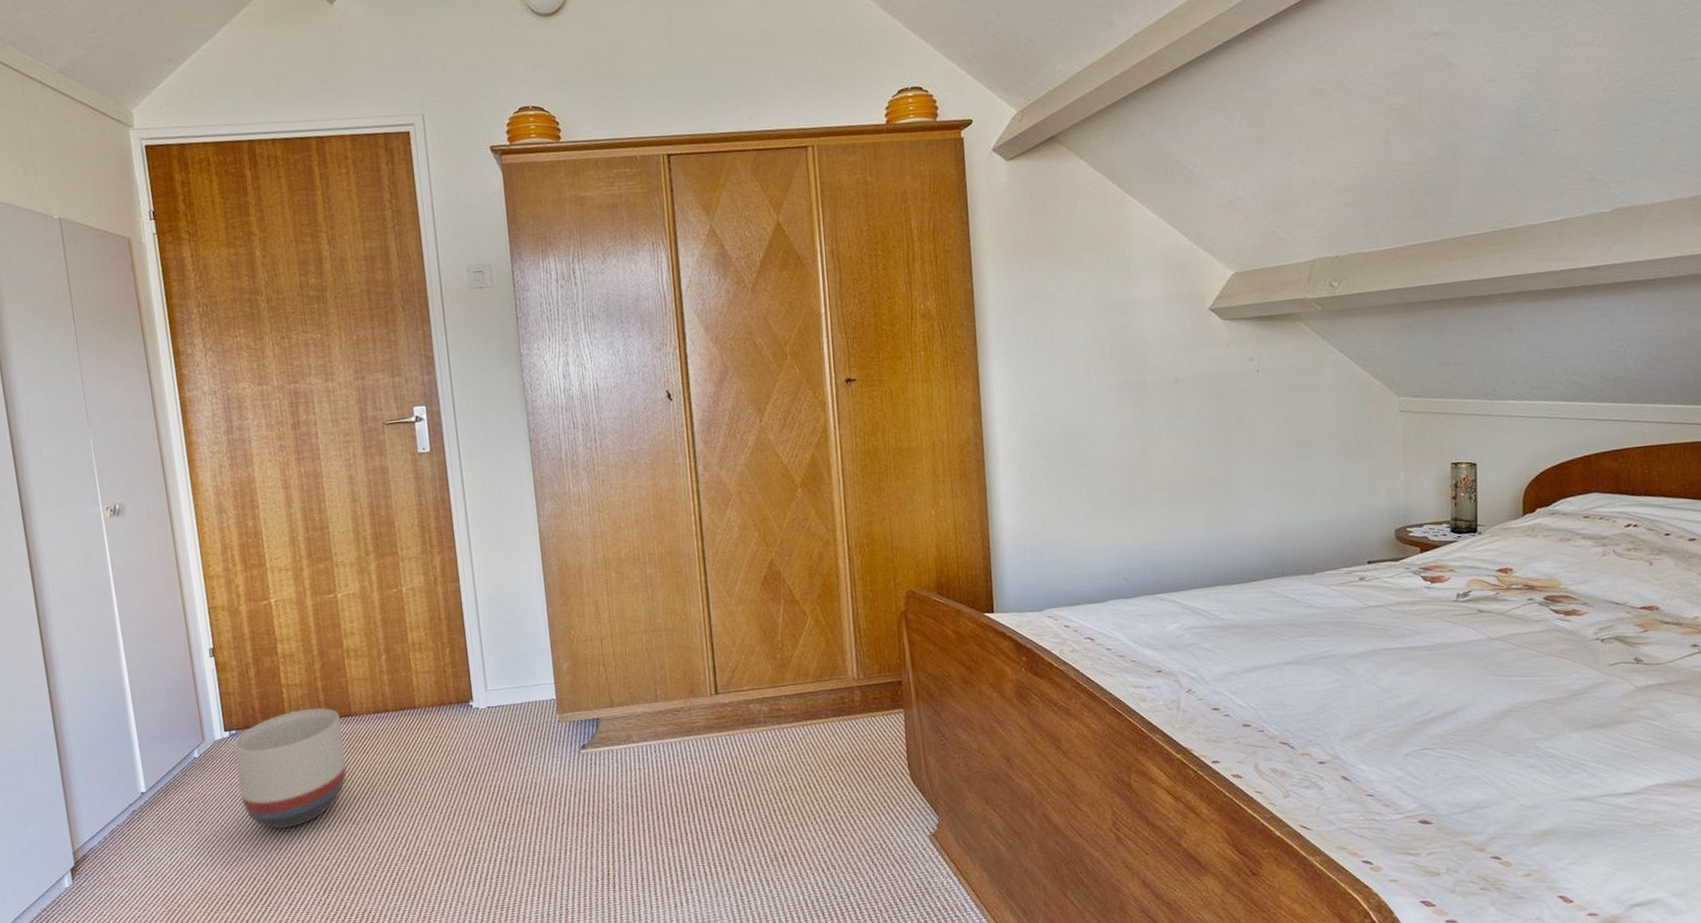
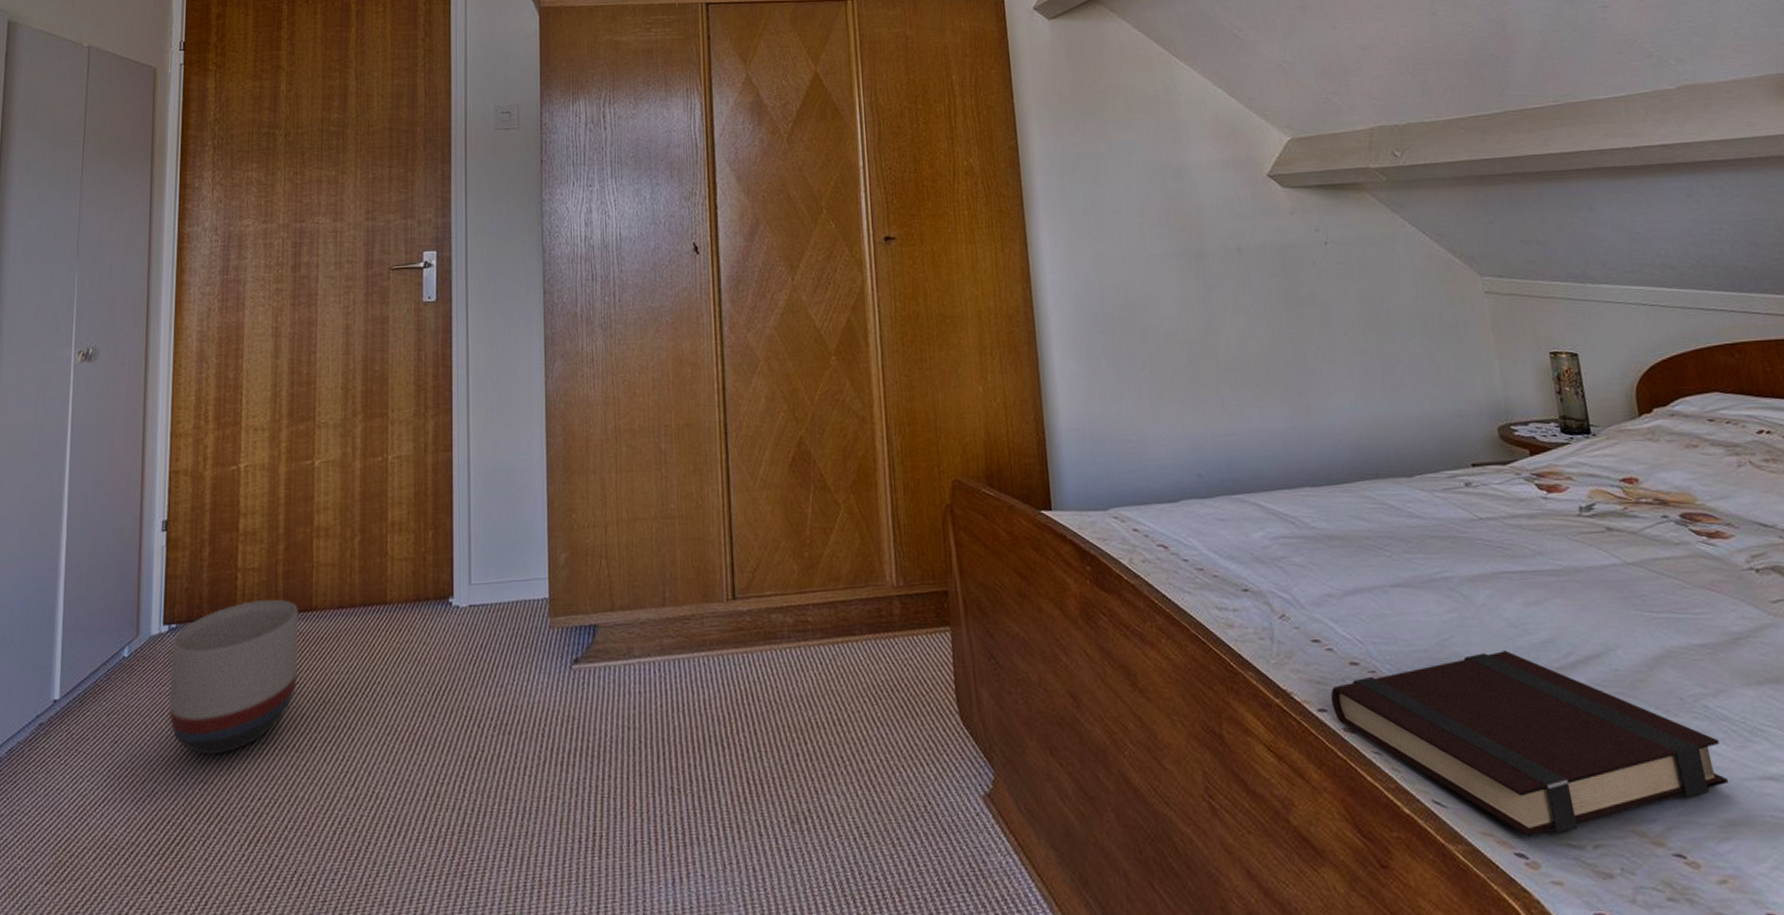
book: none [1223,711,1546,849] -> present [1330,651,1728,837]

